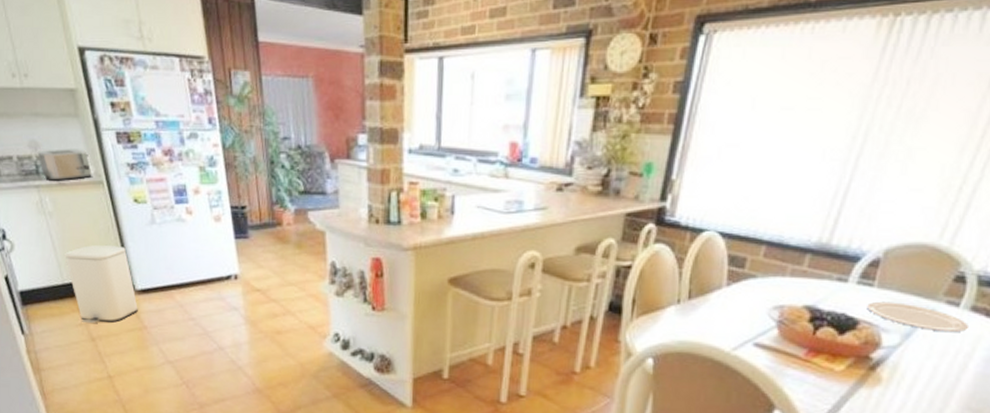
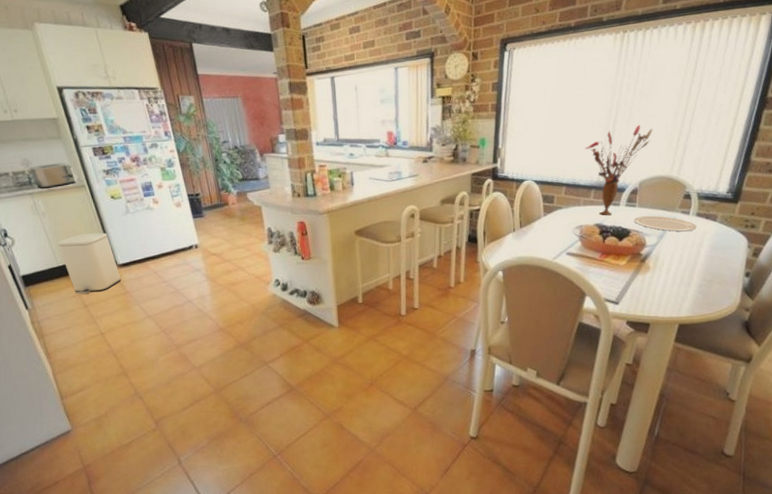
bouquet: none [804,161,920,296] -> present [584,124,653,216]

